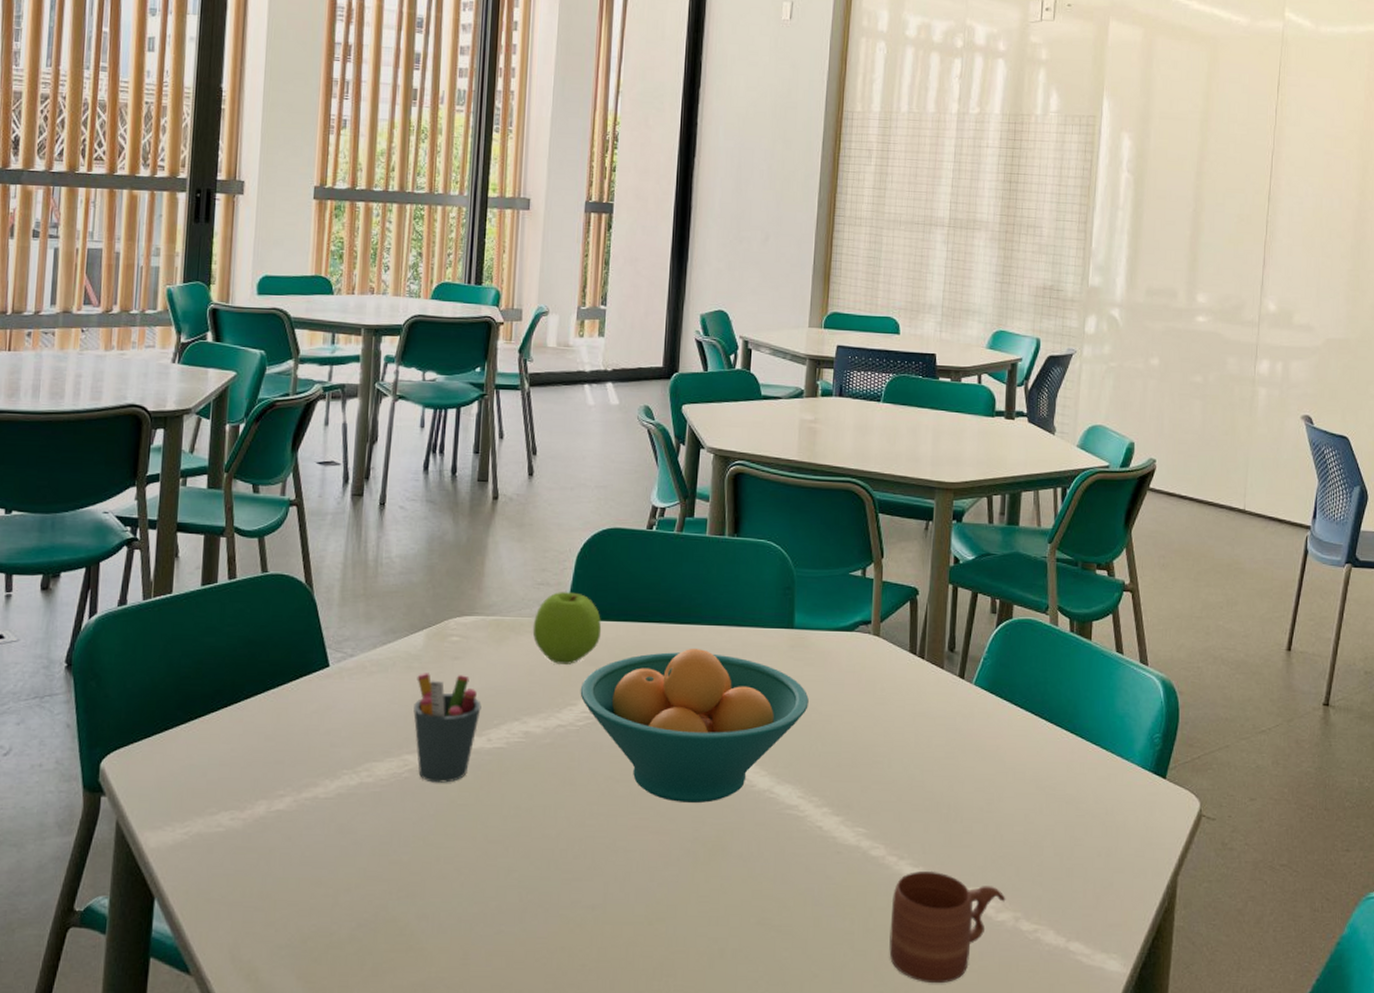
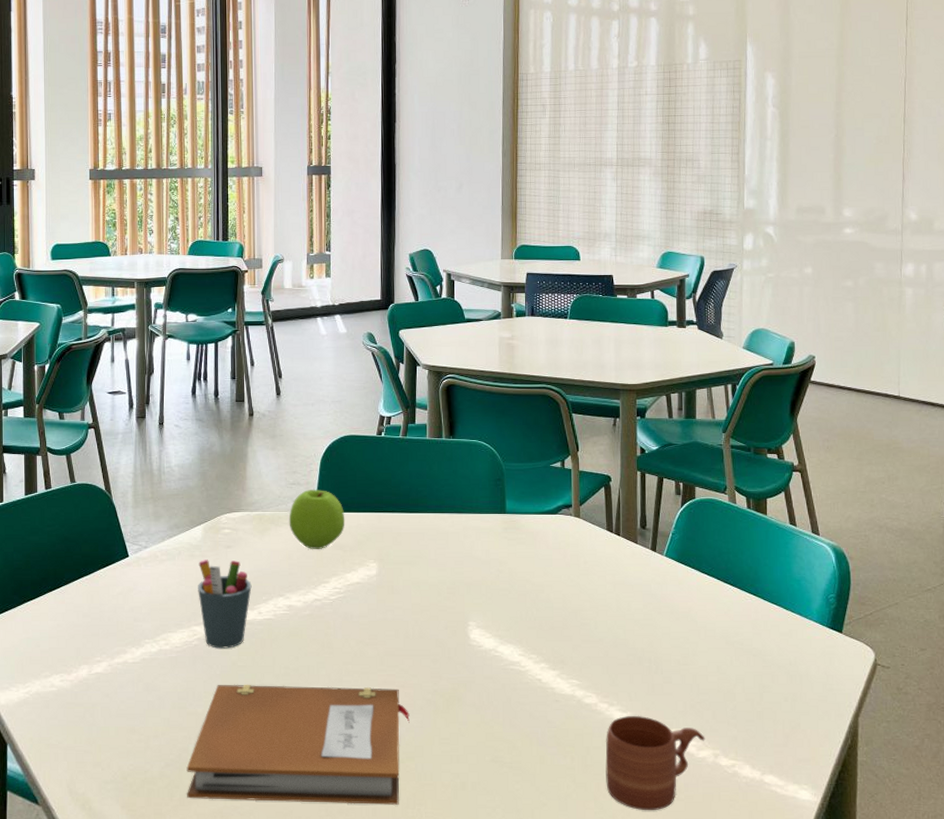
notebook: none [381,826,663,976] -> present [186,684,410,805]
fruit bowl: present [580,649,809,803] -> none [331,533,523,661]

